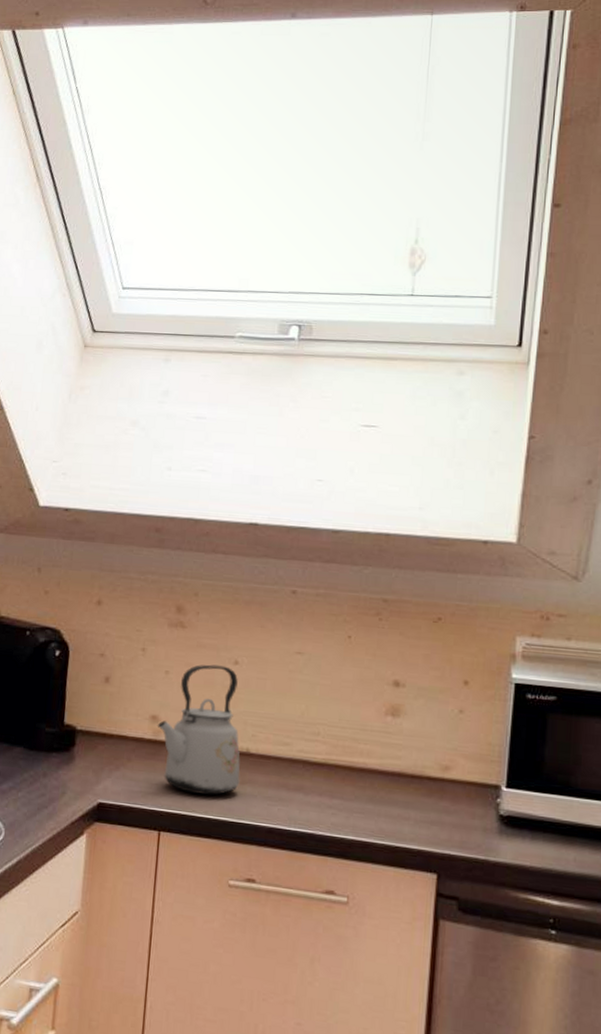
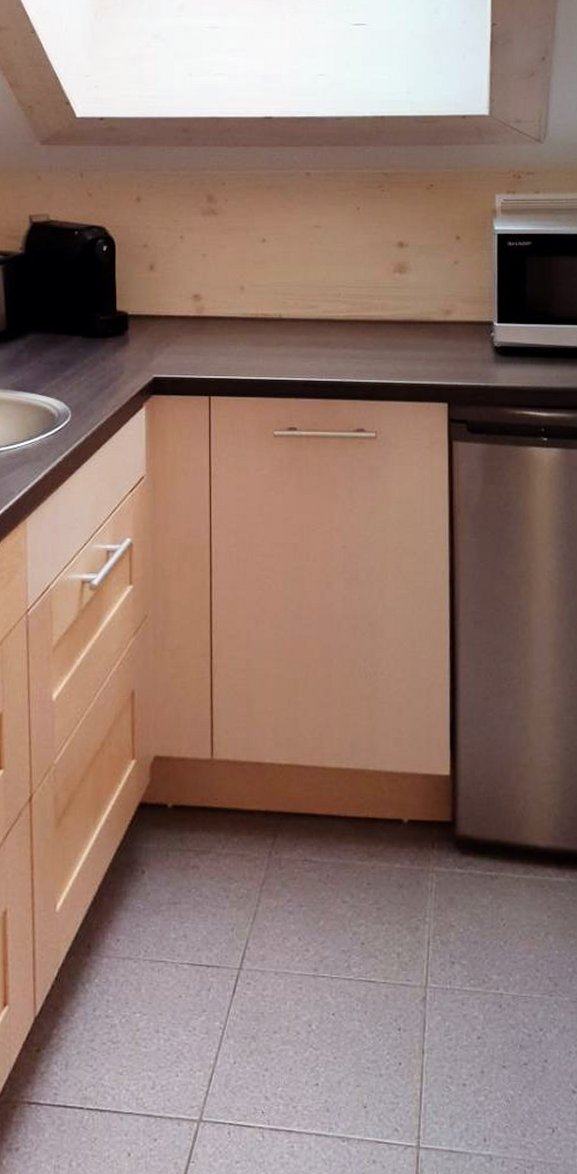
kettle: present [157,664,240,795] -> none [199,244,276,359]

